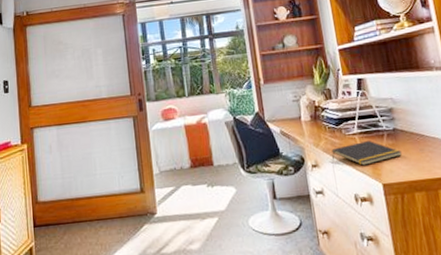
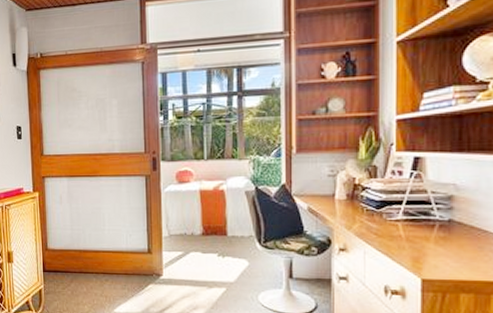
notepad: present [331,141,402,166] -> none [366,230,453,257]

